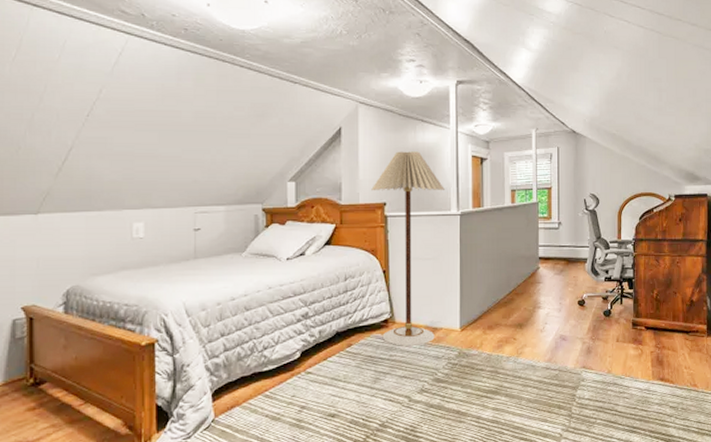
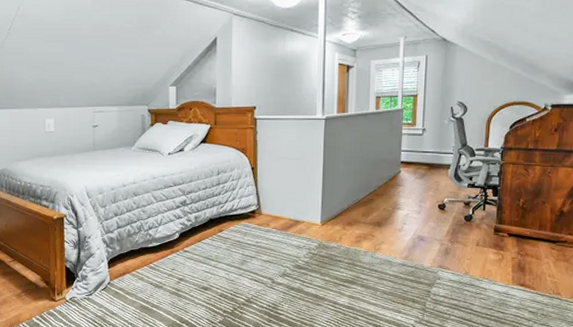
floor lamp: present [371,151,444,346] -> none [243,59,311,235]

